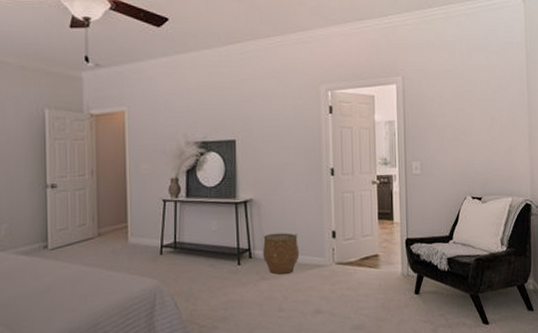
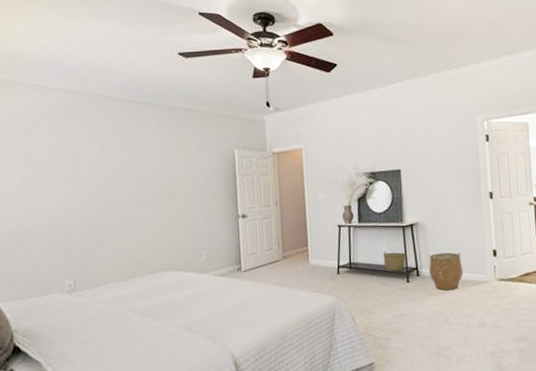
basket: none [213,230,238,253] -> present [384,251,406,272]

